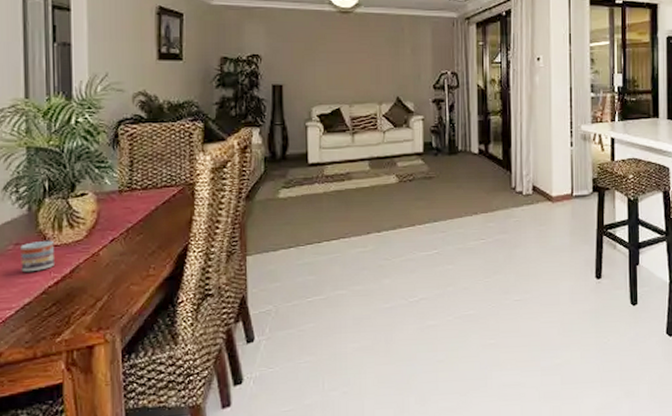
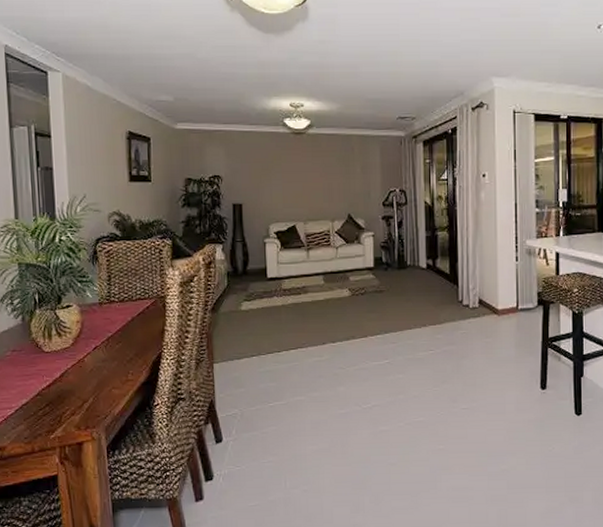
cup: present [20,240,54,273] -> none [17,347,46,376]

